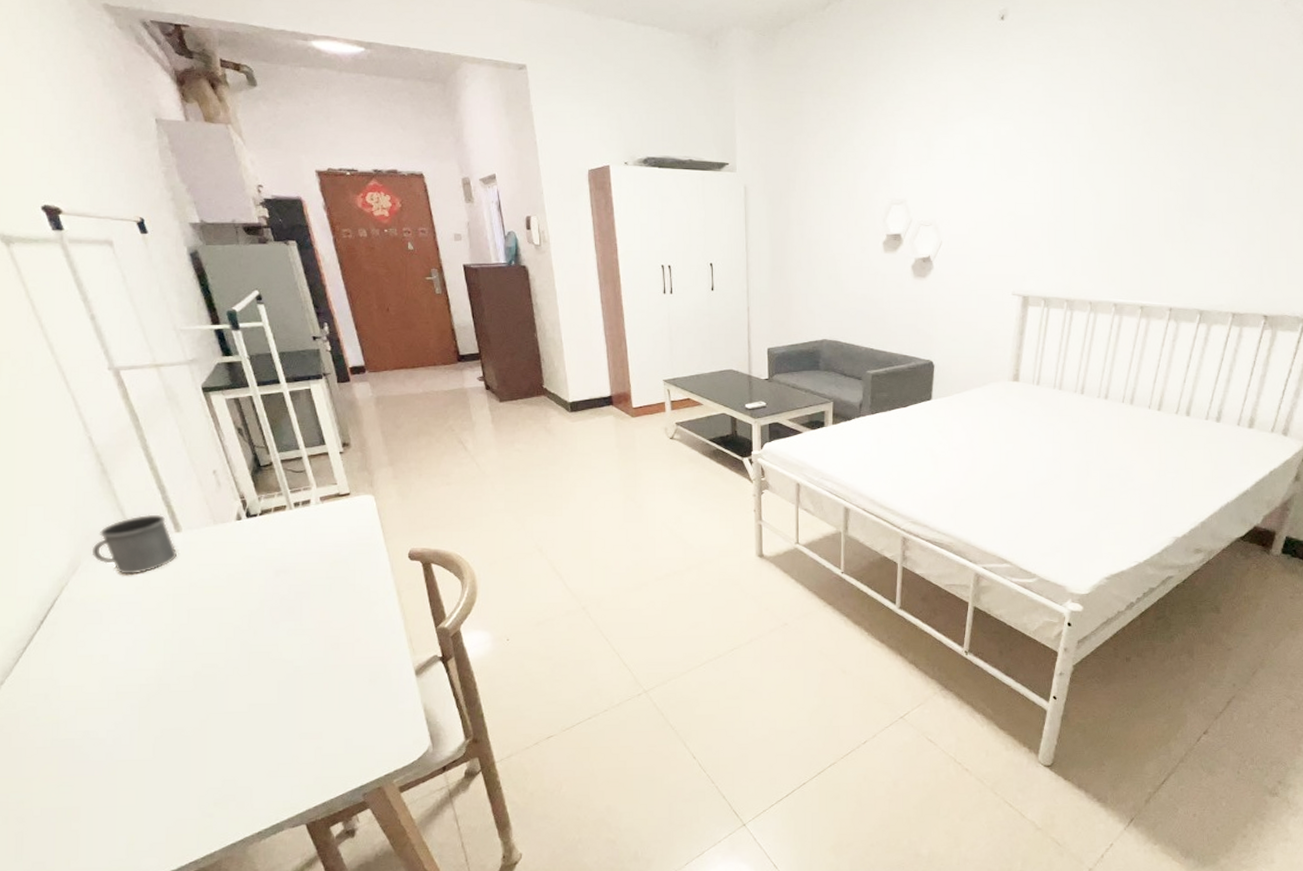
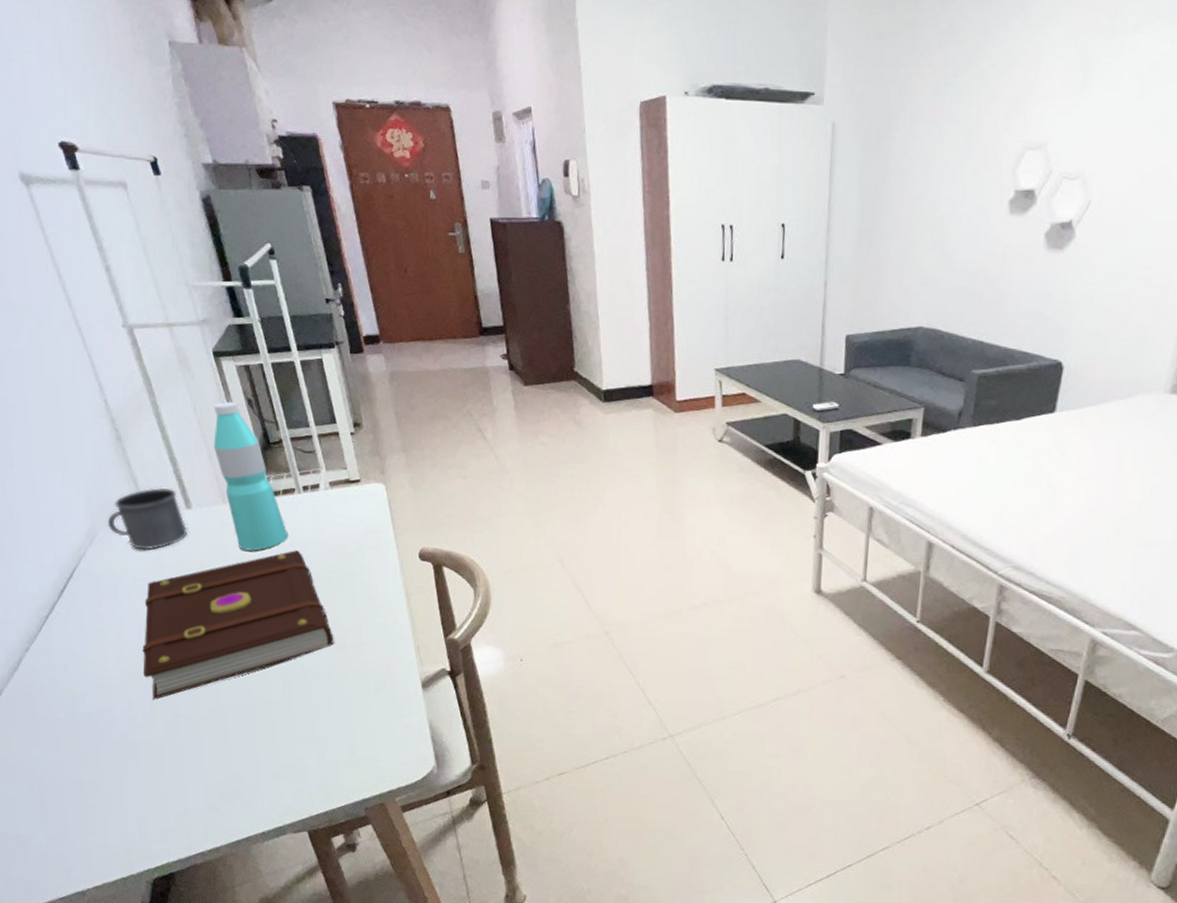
book: none [129,561,328,718] -> present [142,550,334,700]
water bottle: none [203,431,281,566] -> present [213,401,289,551]

